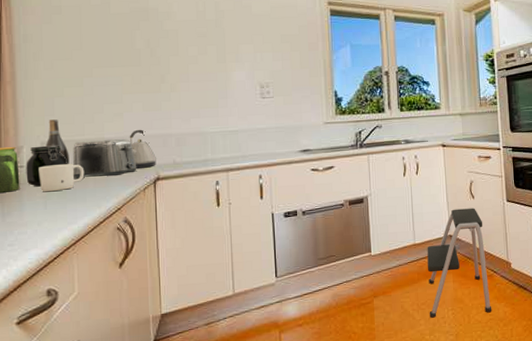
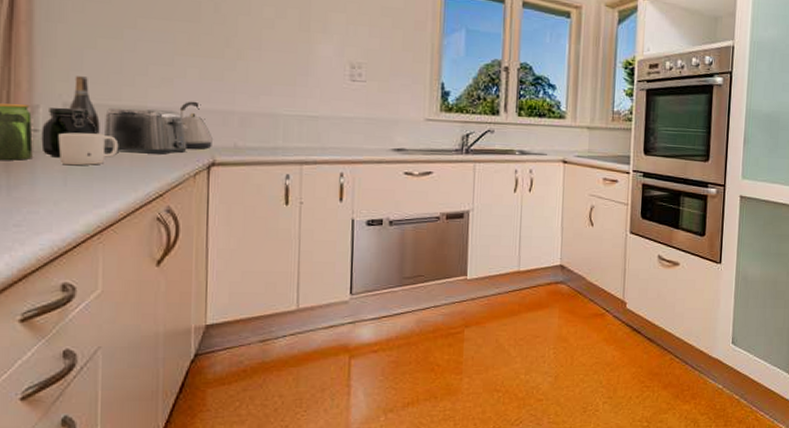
step stool: present [427,208,492,318] -> none [527,236,600,356]

